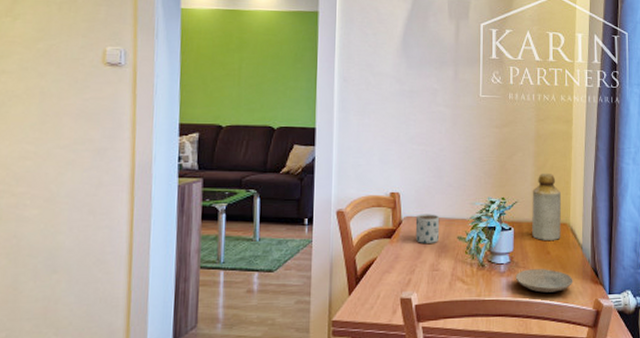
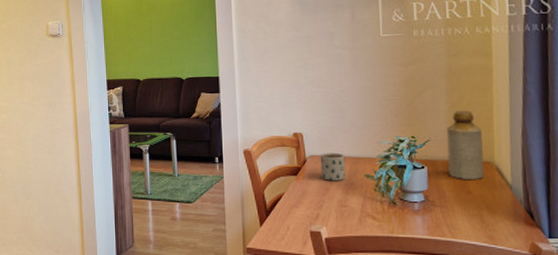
plate: present [515,269,573,293] -> none [431,208,502,233]

